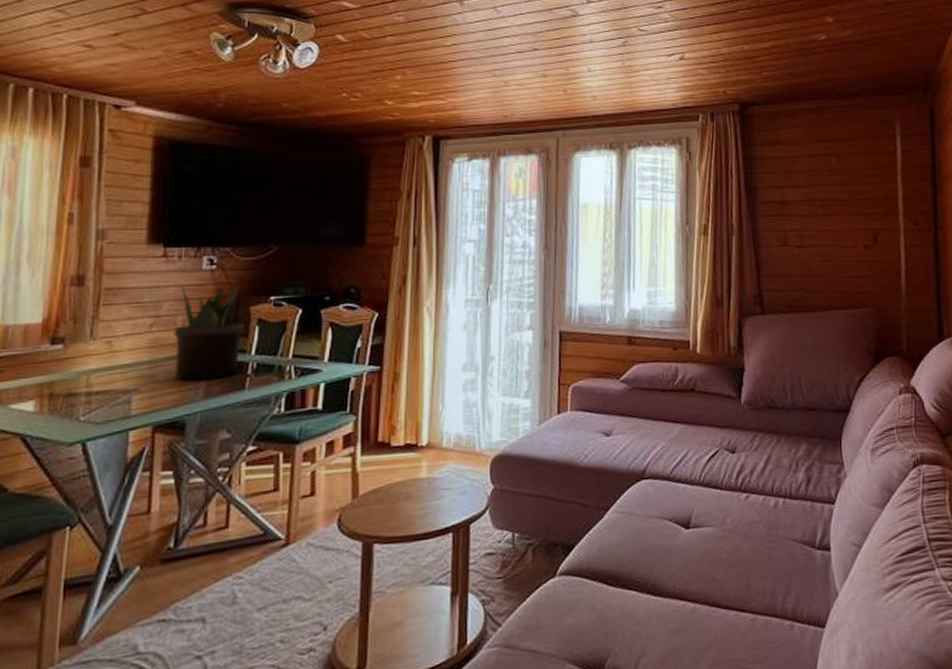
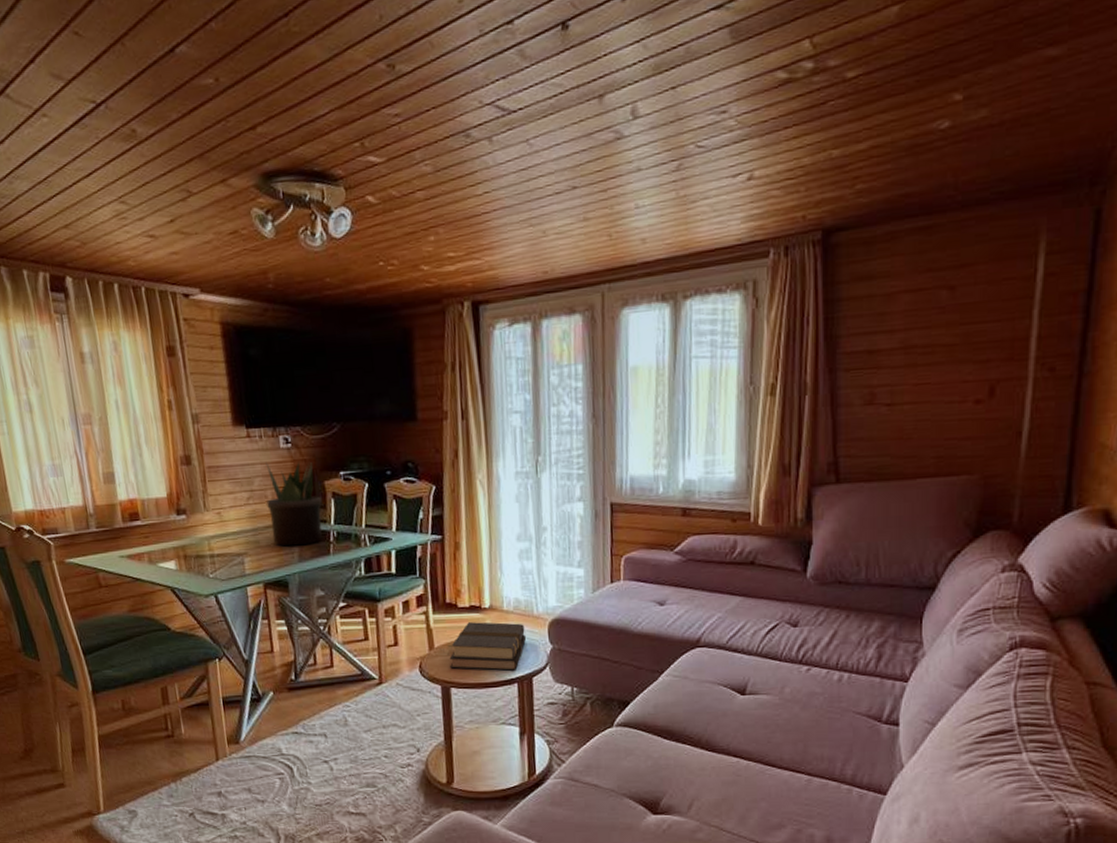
book: none [375,461,465,520] -> present [449,622,526,671]

